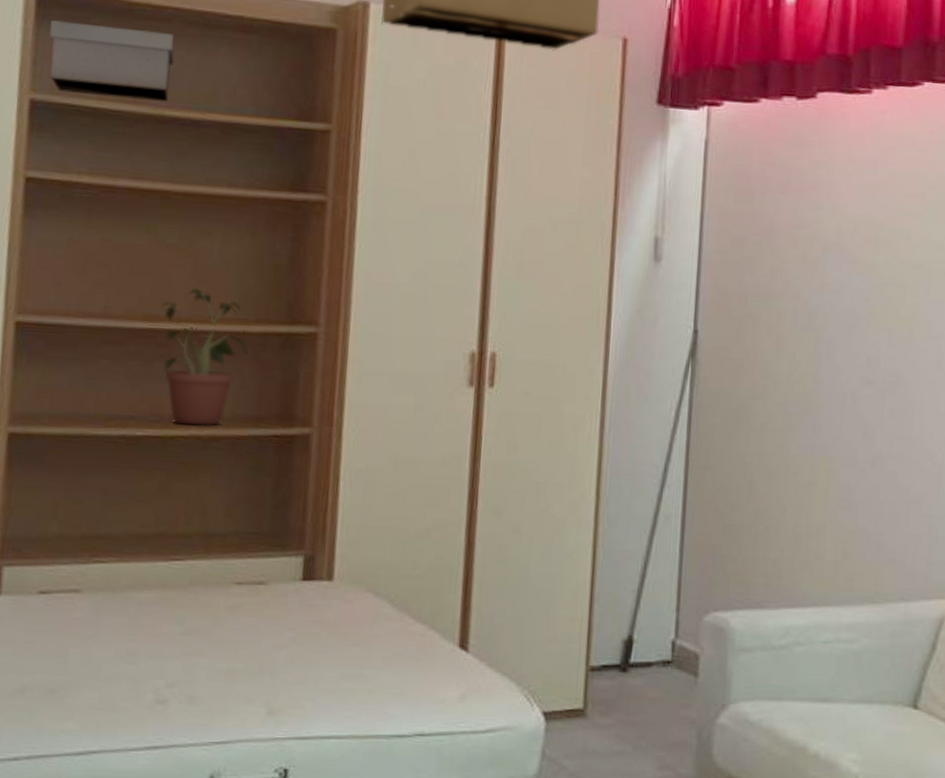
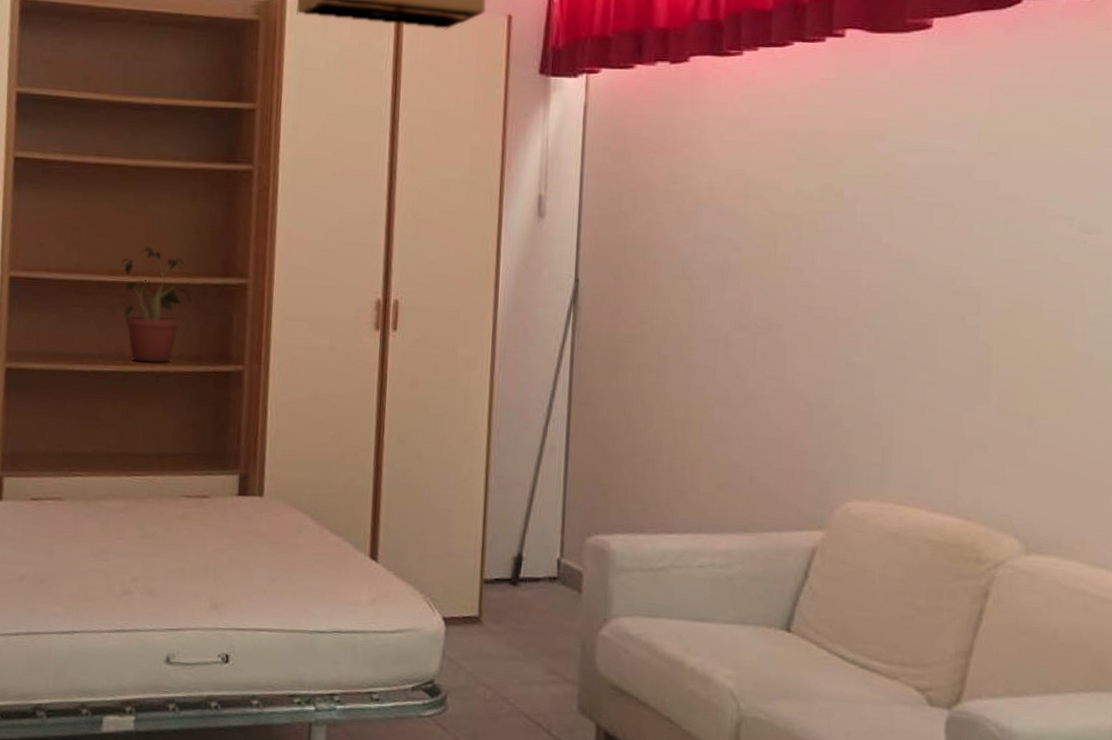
decorative box: present [48,20,175,103] -> none [30,26,129,90]

